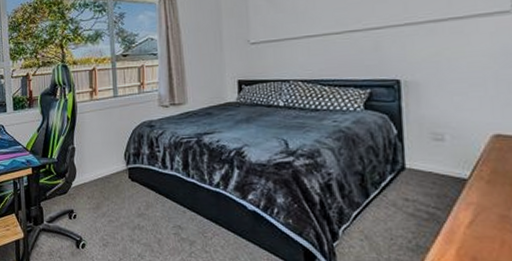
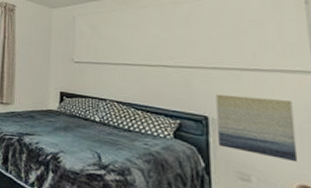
wall art: none [408,48,493,113] -> present [216,94,298,163]

